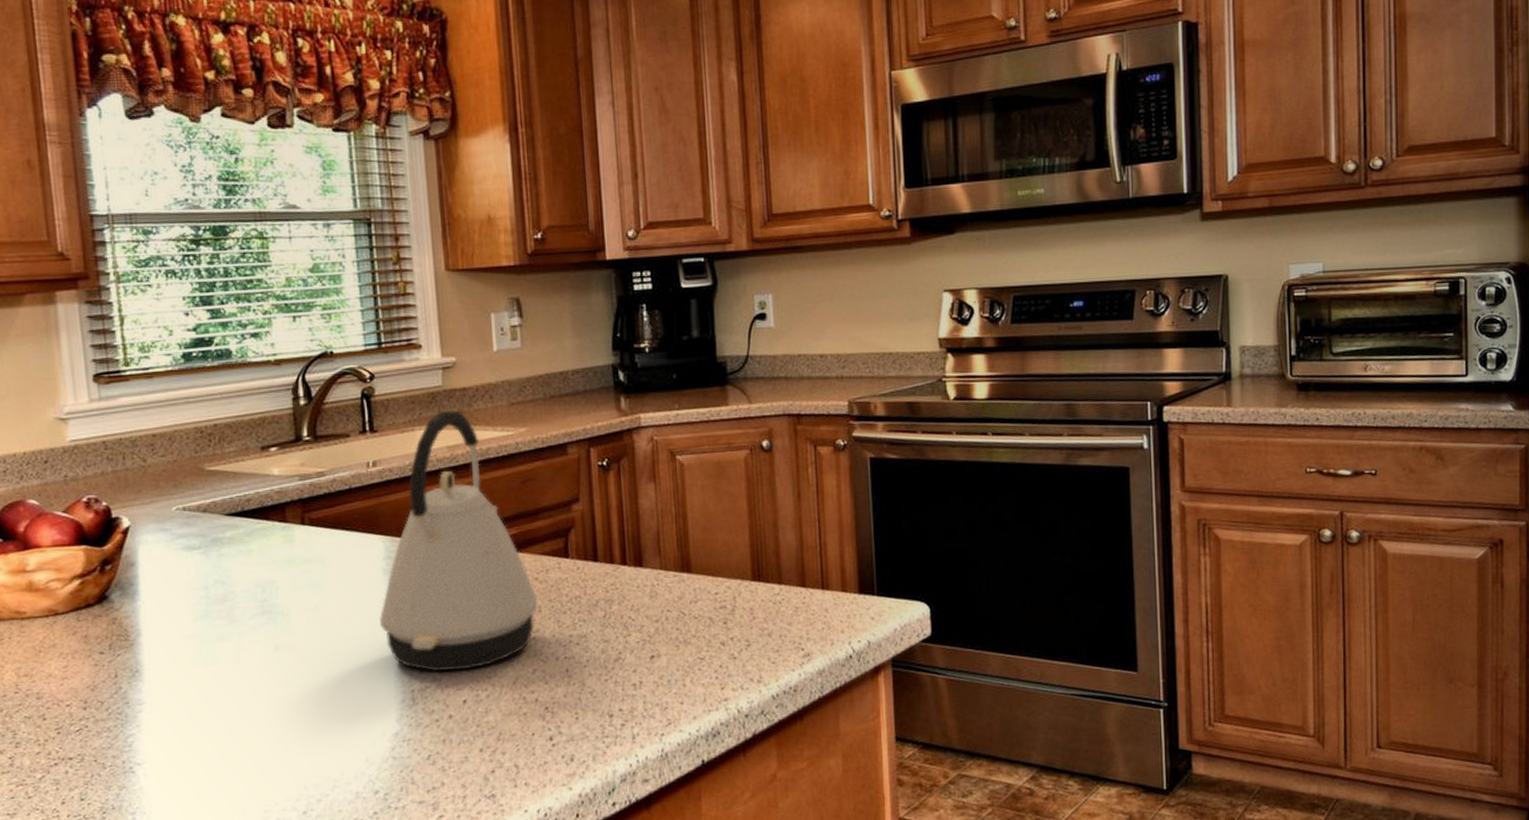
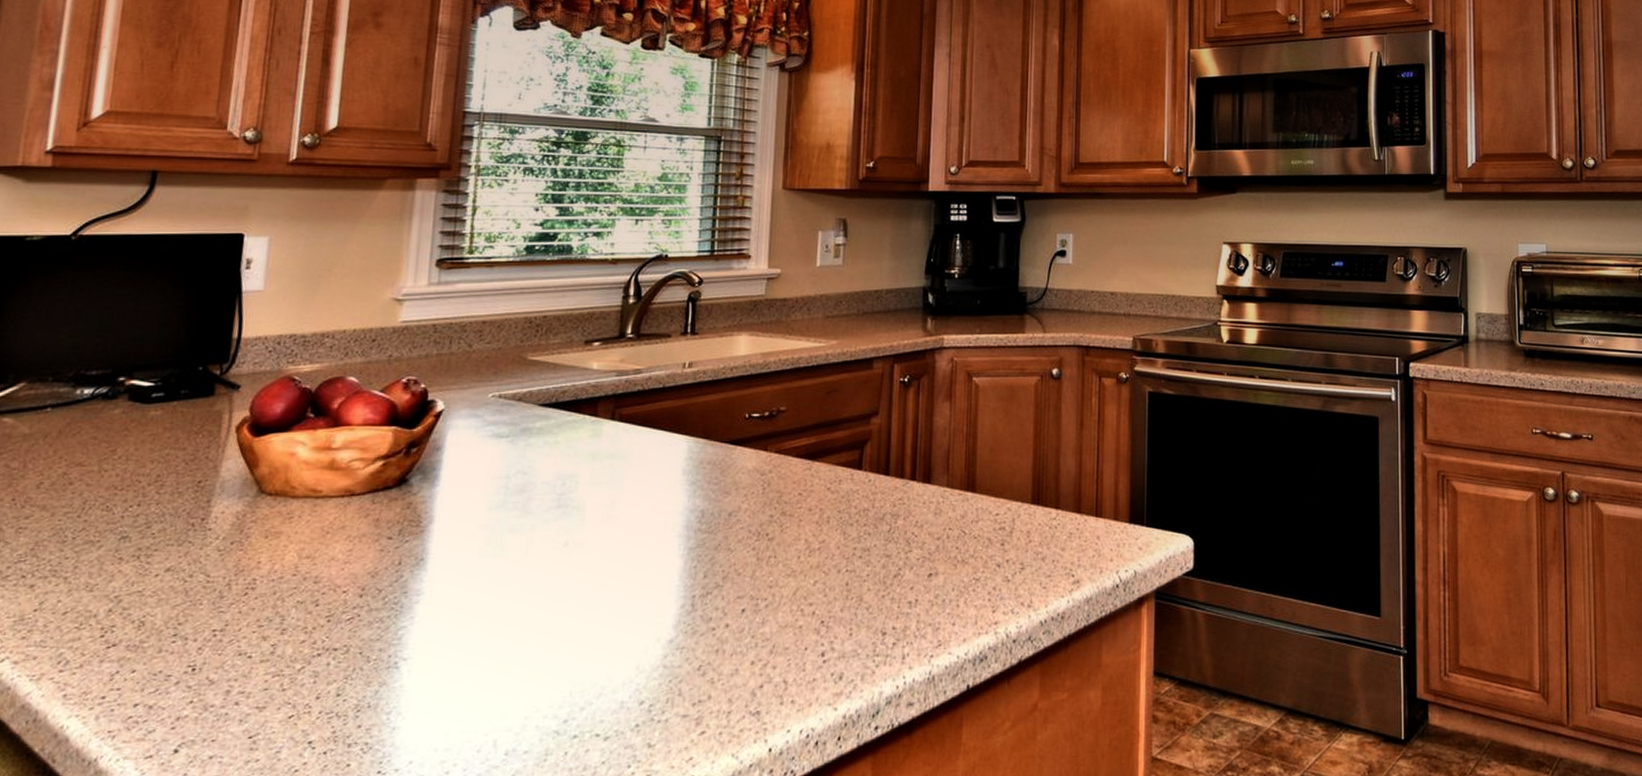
kettle: present [379,410,538,672] -> none [670,319,828,578]

